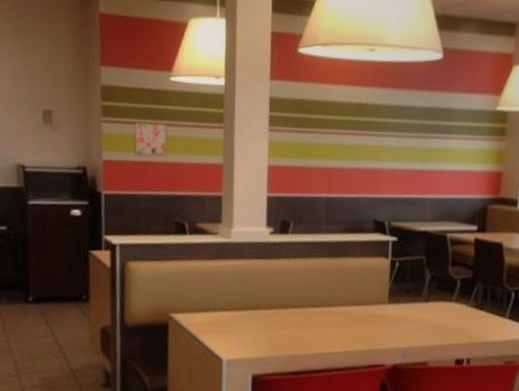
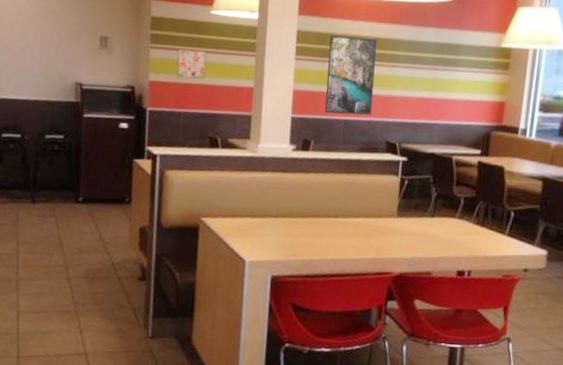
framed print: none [304,101,360,192] -> present [324,35,378,115]

